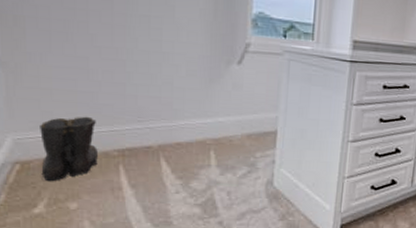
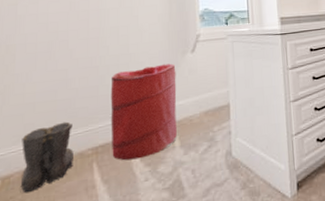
laundry hamper: none [139,71,218,170] -> present [111,63,177,161]

